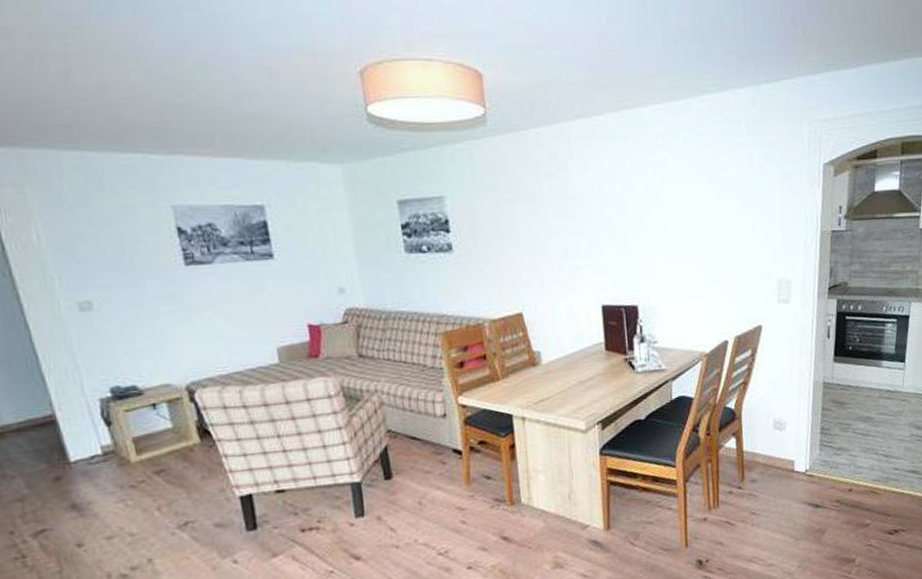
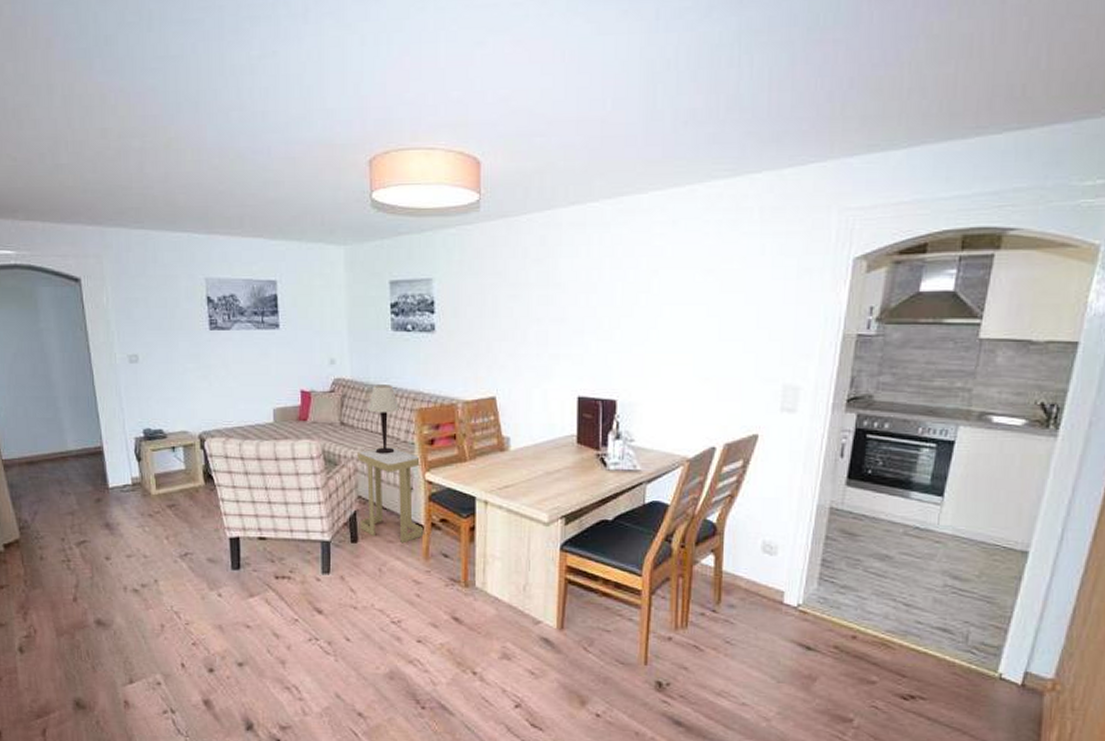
side table: none [381,373,463,473] -> present [357,446,424,544]
table lamp: none [387,310,423,384] -> present [367,385,399,454]

